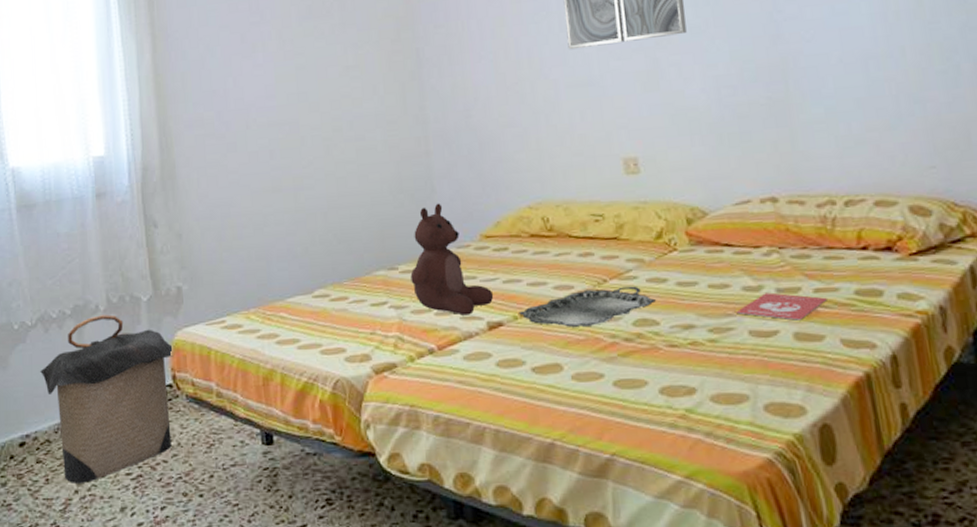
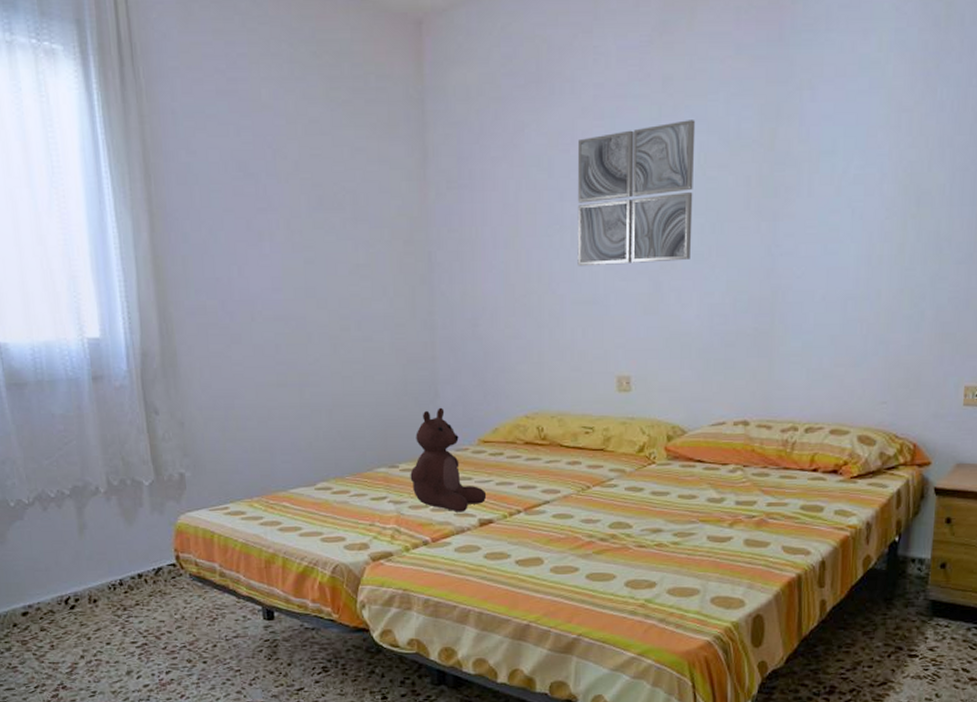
laundry hamper: present [39,314,173,484] -> none [39,496,177,651]
serving tray: present [519,286,656,328] -> none [508,493,631,528]
book: present [736,292,827,321] -> none [699,504,777,529]

